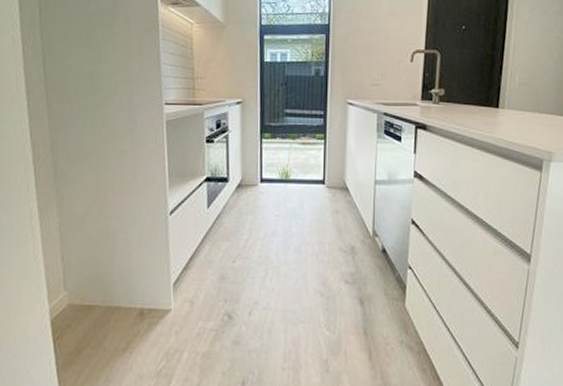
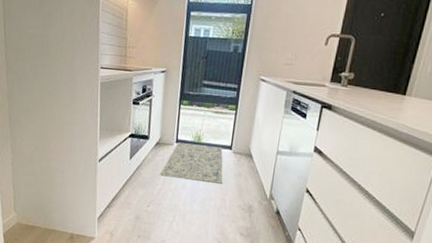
rug: none [245,182,319,225] -> present [160,142,223,184]

